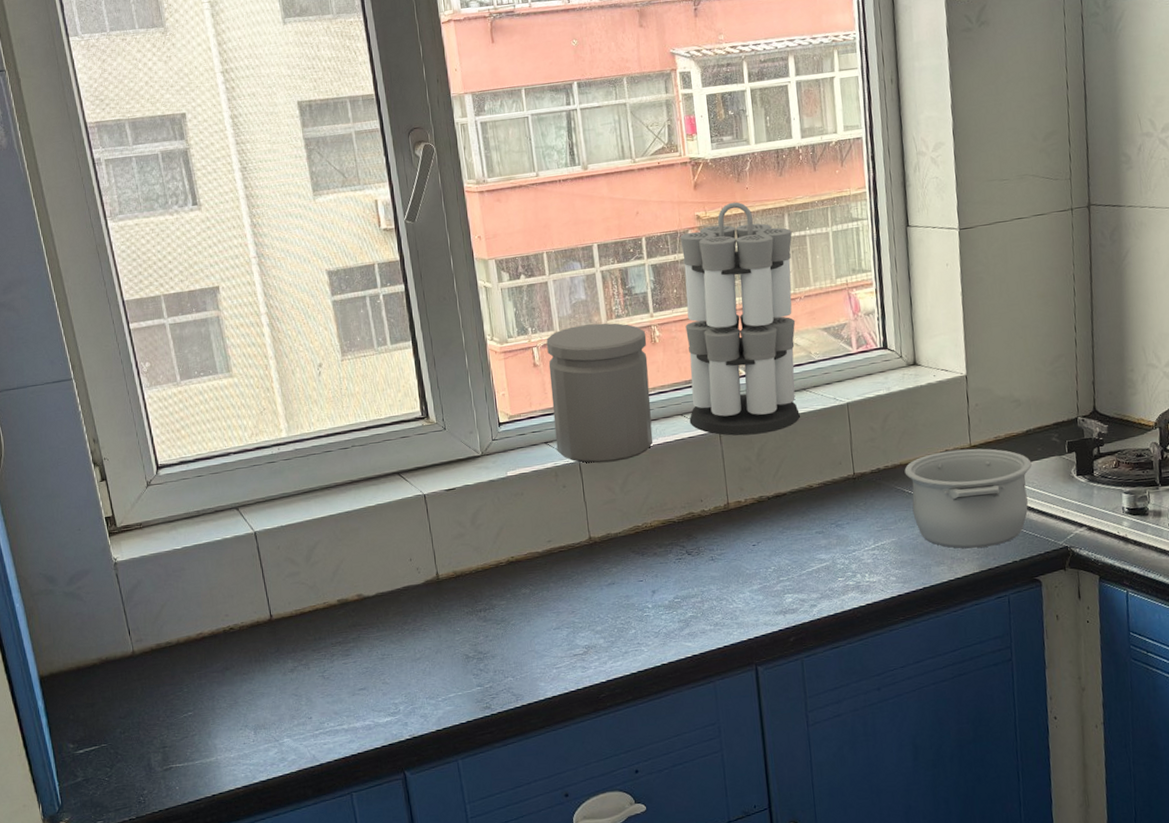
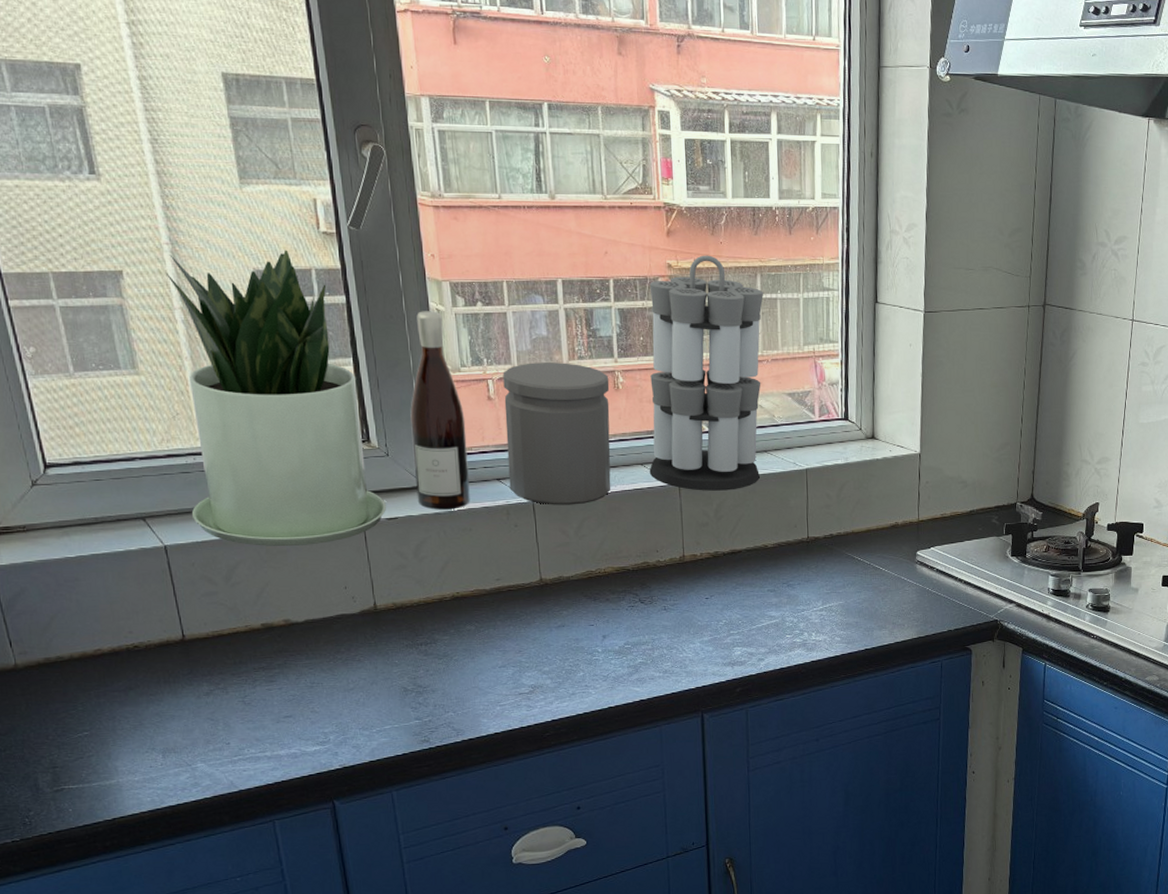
planter: none [253,249,446,526] -> present [165,250,387,547]
bottle: none [463,288,521,478] -> present [410,311,470,511]
cooking pot: present [904,448,1032,549] -> none [855,522,972,616]

